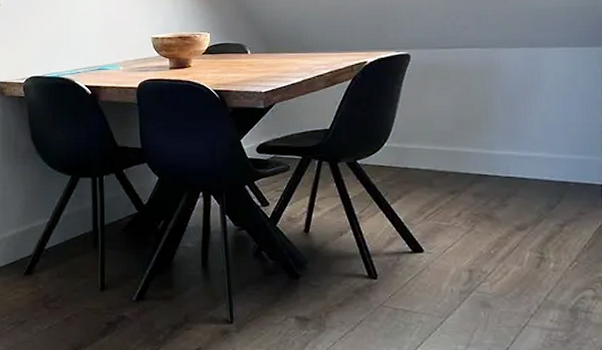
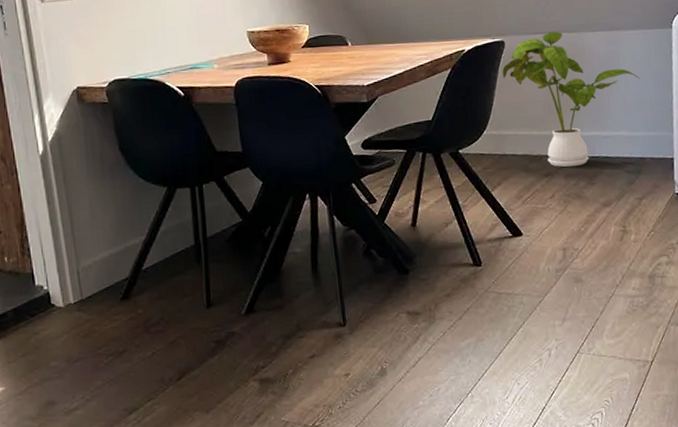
house plant: none [407,46,565,186] -> present [502,31,641,168]

